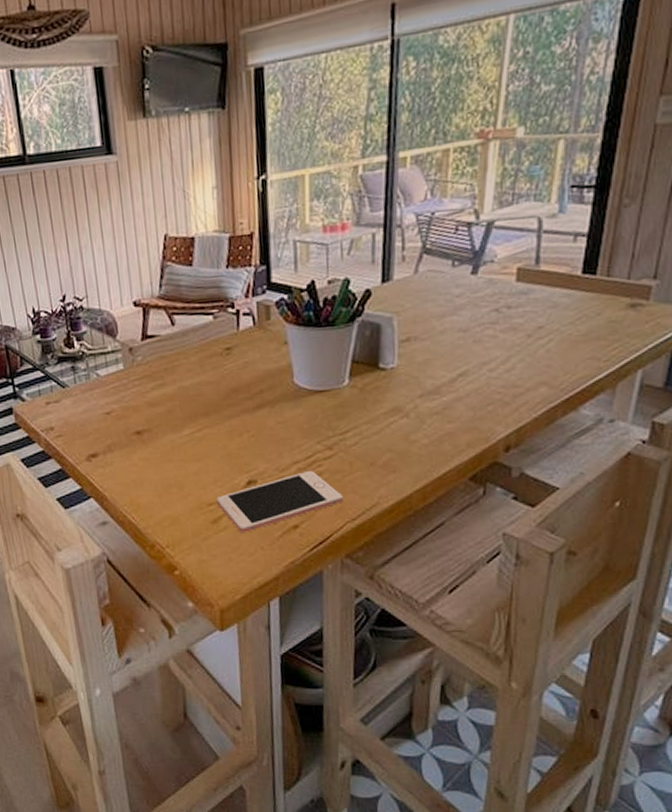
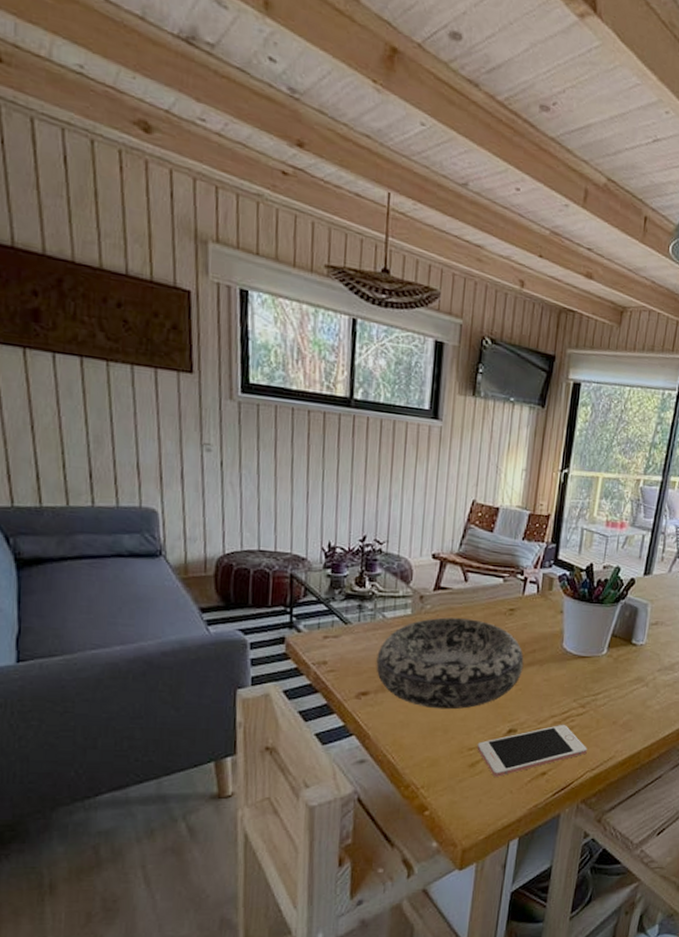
decorative bowl: none [98,365,253,465] -> present [376,617,524,710]

